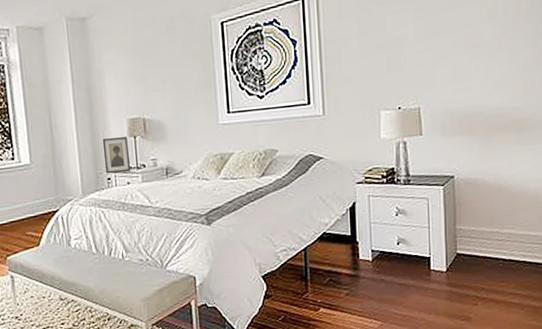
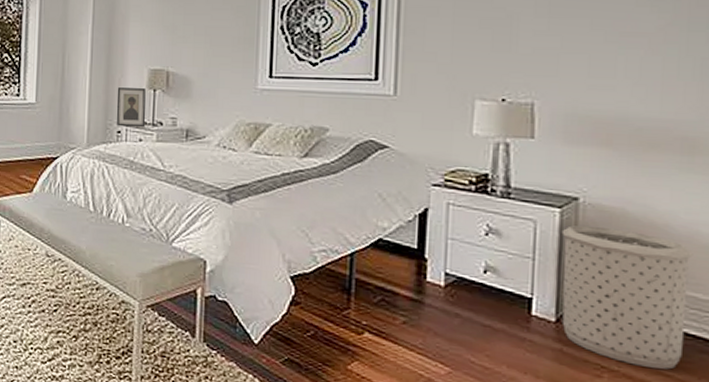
laundry basket: none [445,195,526,292] -> present [561,225,693,370]

